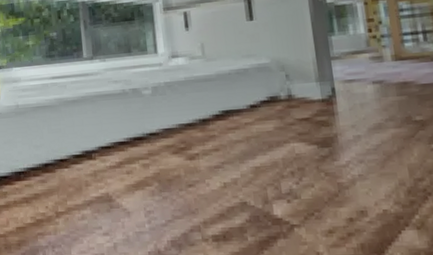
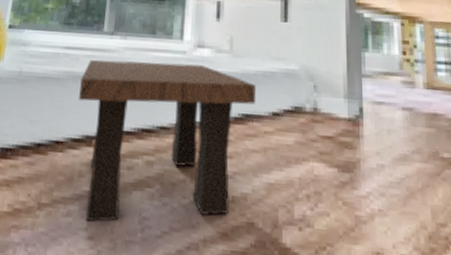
side table: none [71,73,233,222] -> present [79,59,257,222]

